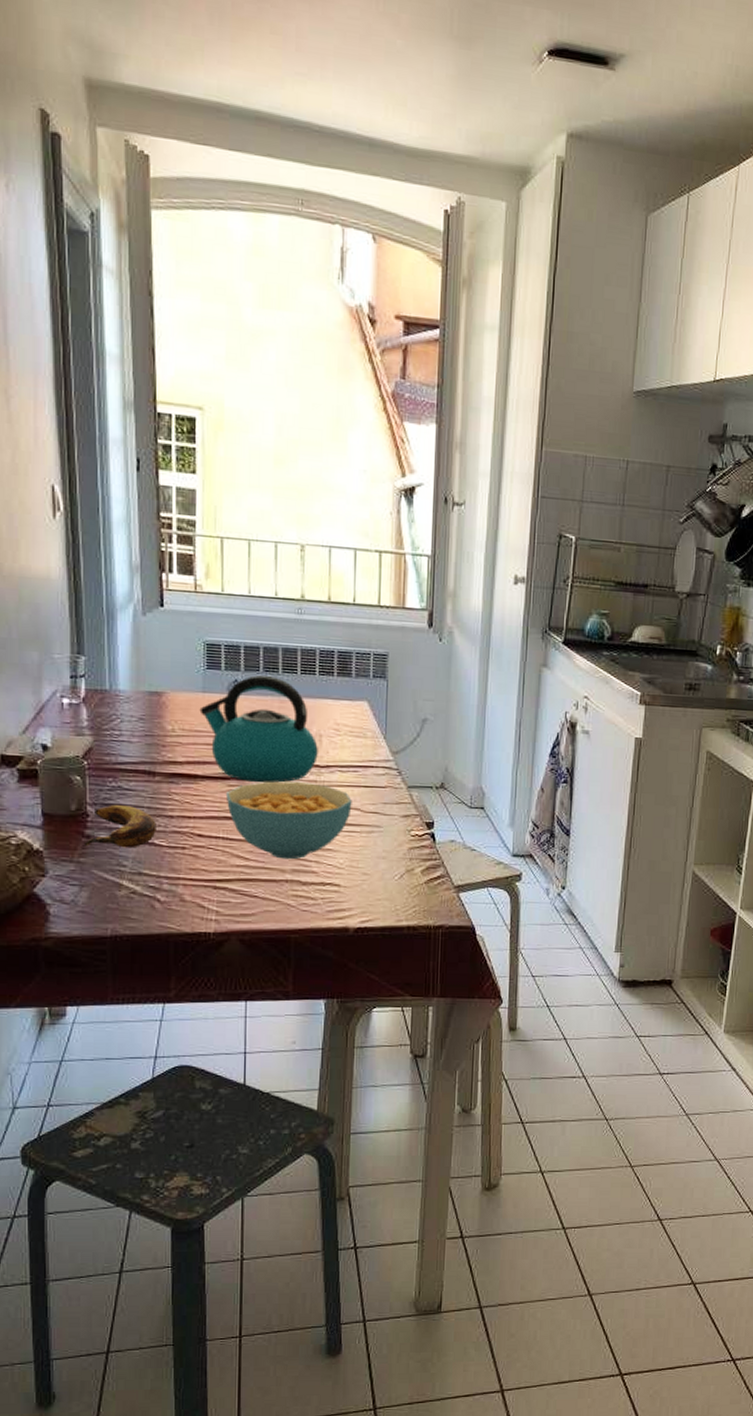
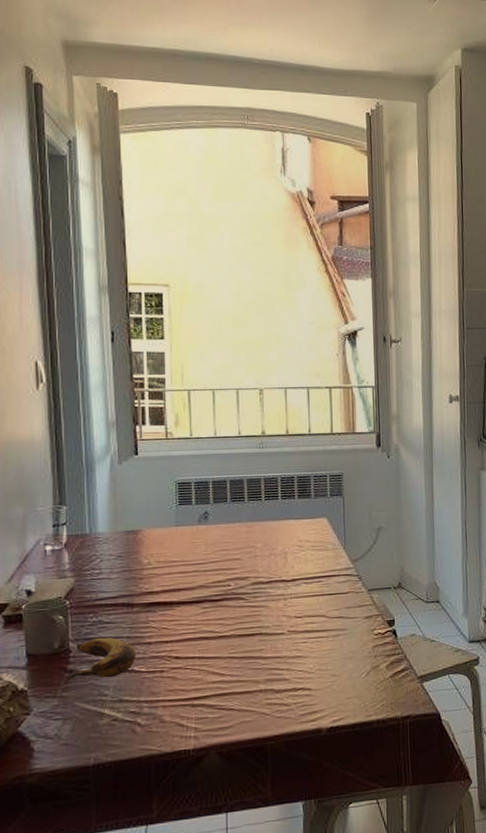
kettle: present [199,675,318,783] -> none [173,504,284,602]
cereal bowl: present [225,781,352,860] -> none [200,597,318,671]

